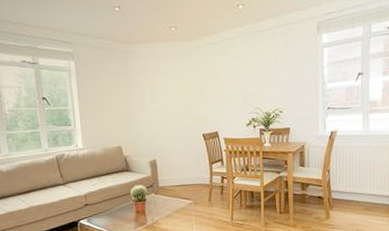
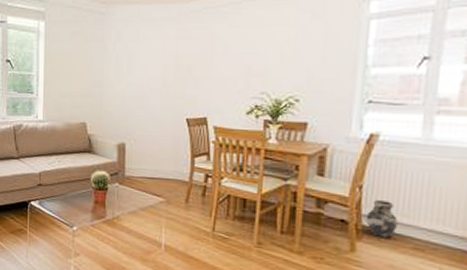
ceramic jug: none [334,178,355,205] -> present [365,200,399,238]

